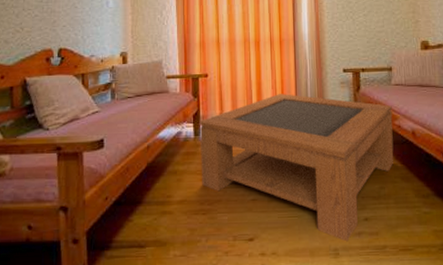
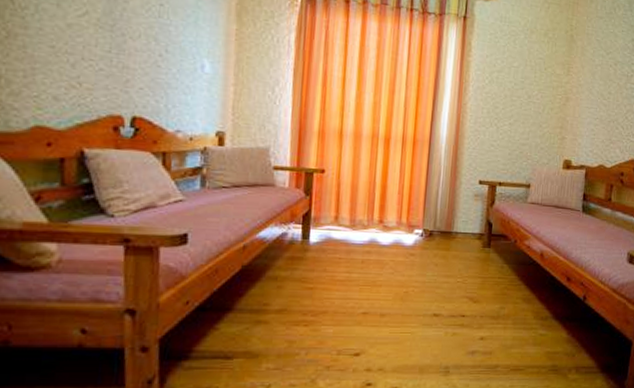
coffee table: present [199,94,394,242] -> none [306,200,525,360]

